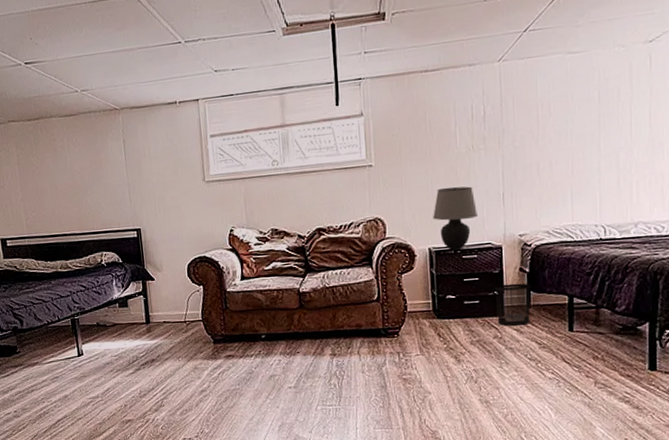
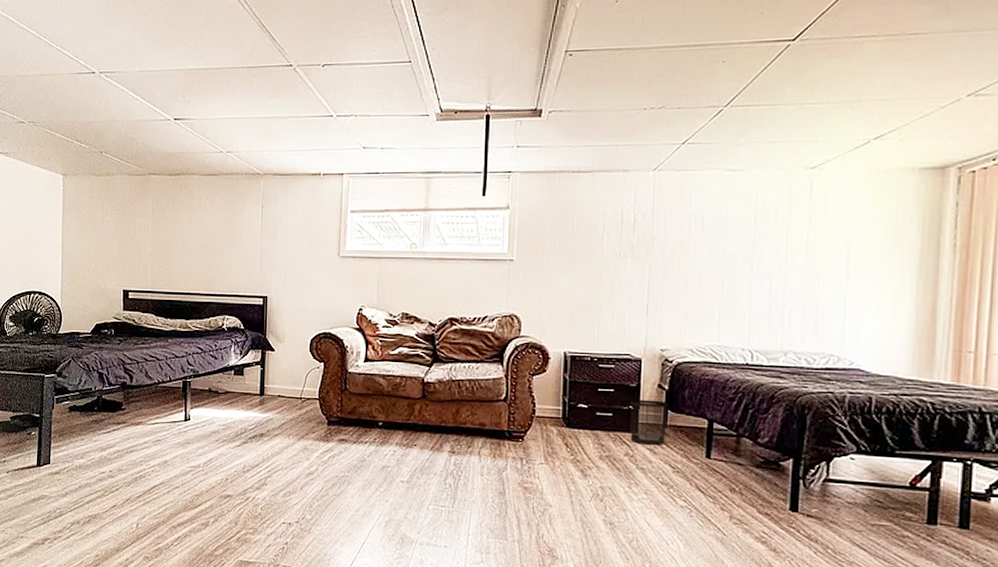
table lamp: present [433,186,477,251] -> none [572,291,619,357]

